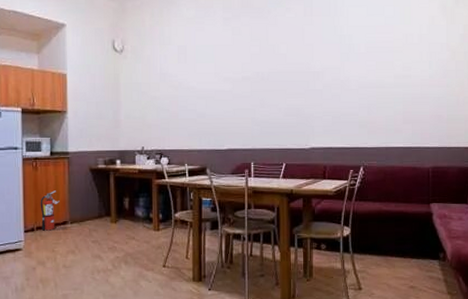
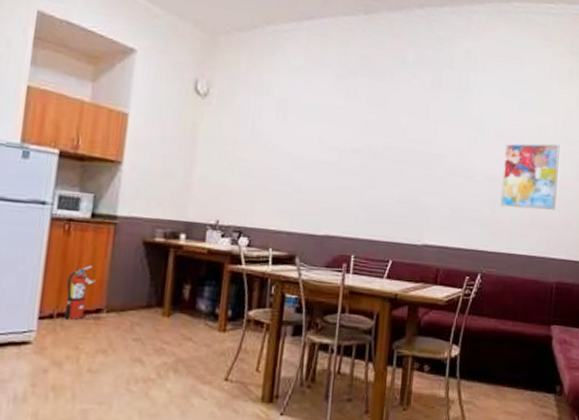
wall art: none [375,48,426,109] -> present [500,143,560,210]

